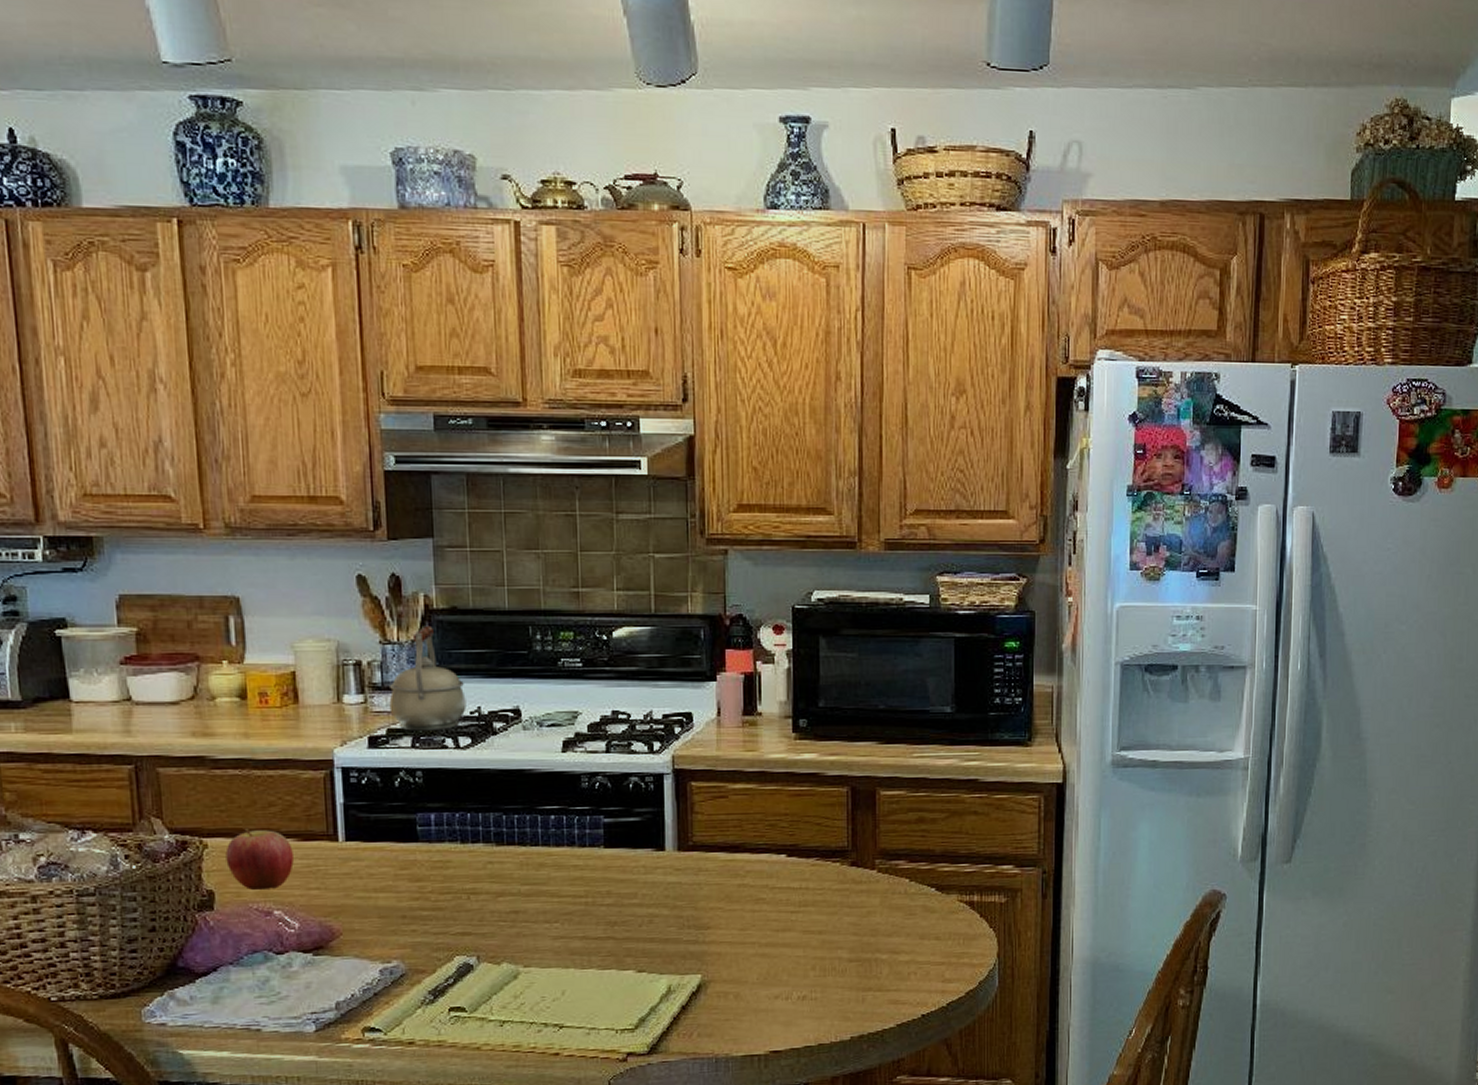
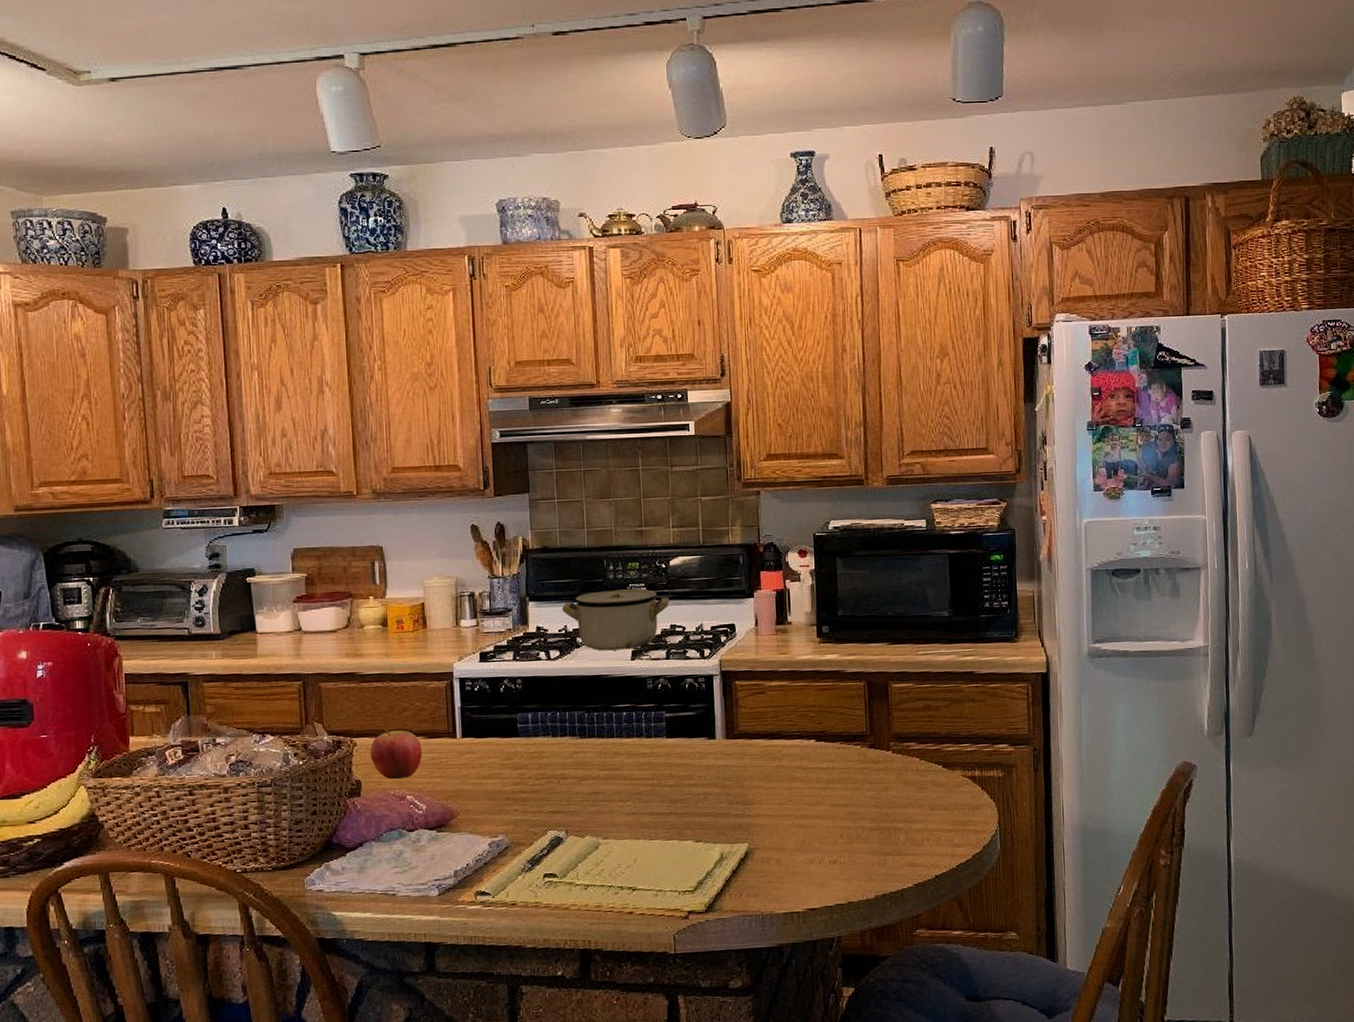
kettle: present [389,625,467,733] -> none [496,562,556,648]
cooking pot: none [475,665,611,740] -> present [562,589,669,651]

